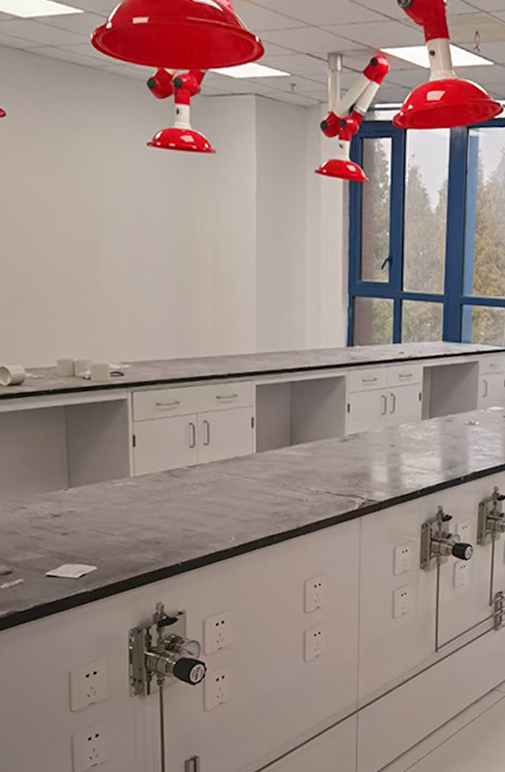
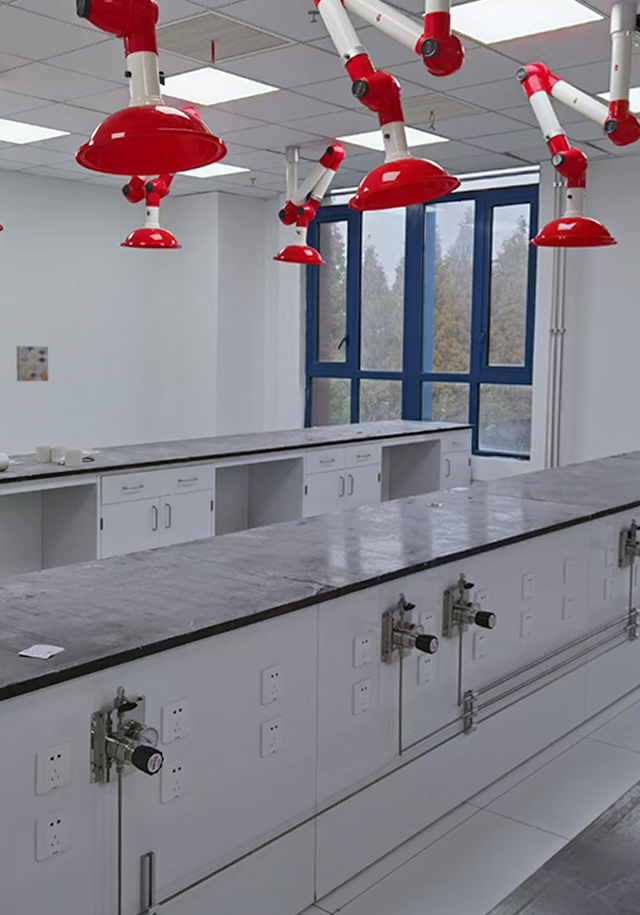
wall art: none [27,249,68,290] -> present [16,346,49,382]

